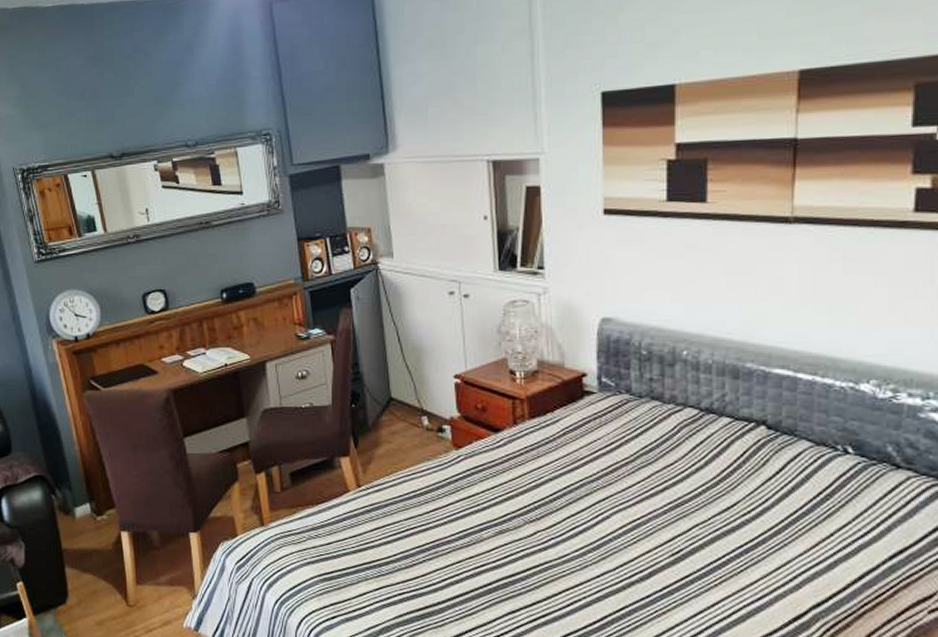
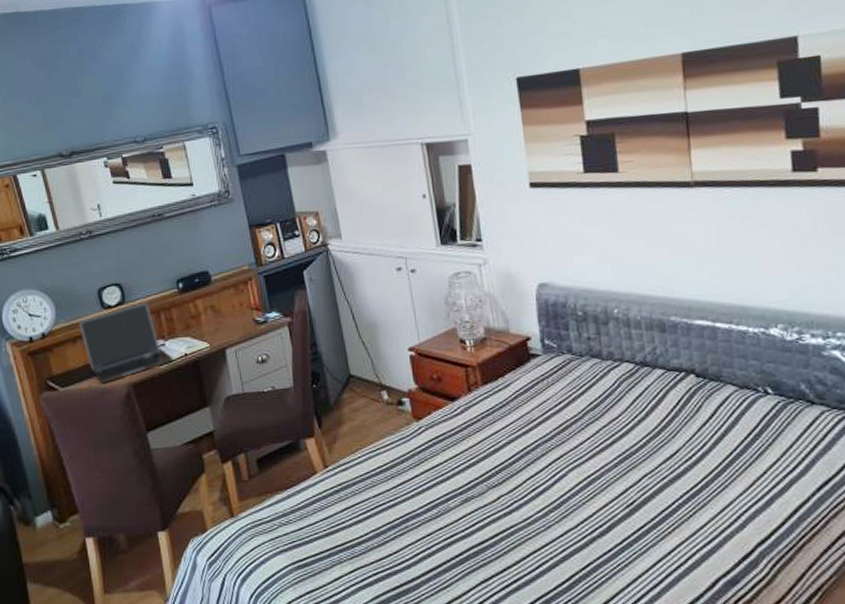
laptop: none [123,310,212,387] -> present [79,302,172,383]

